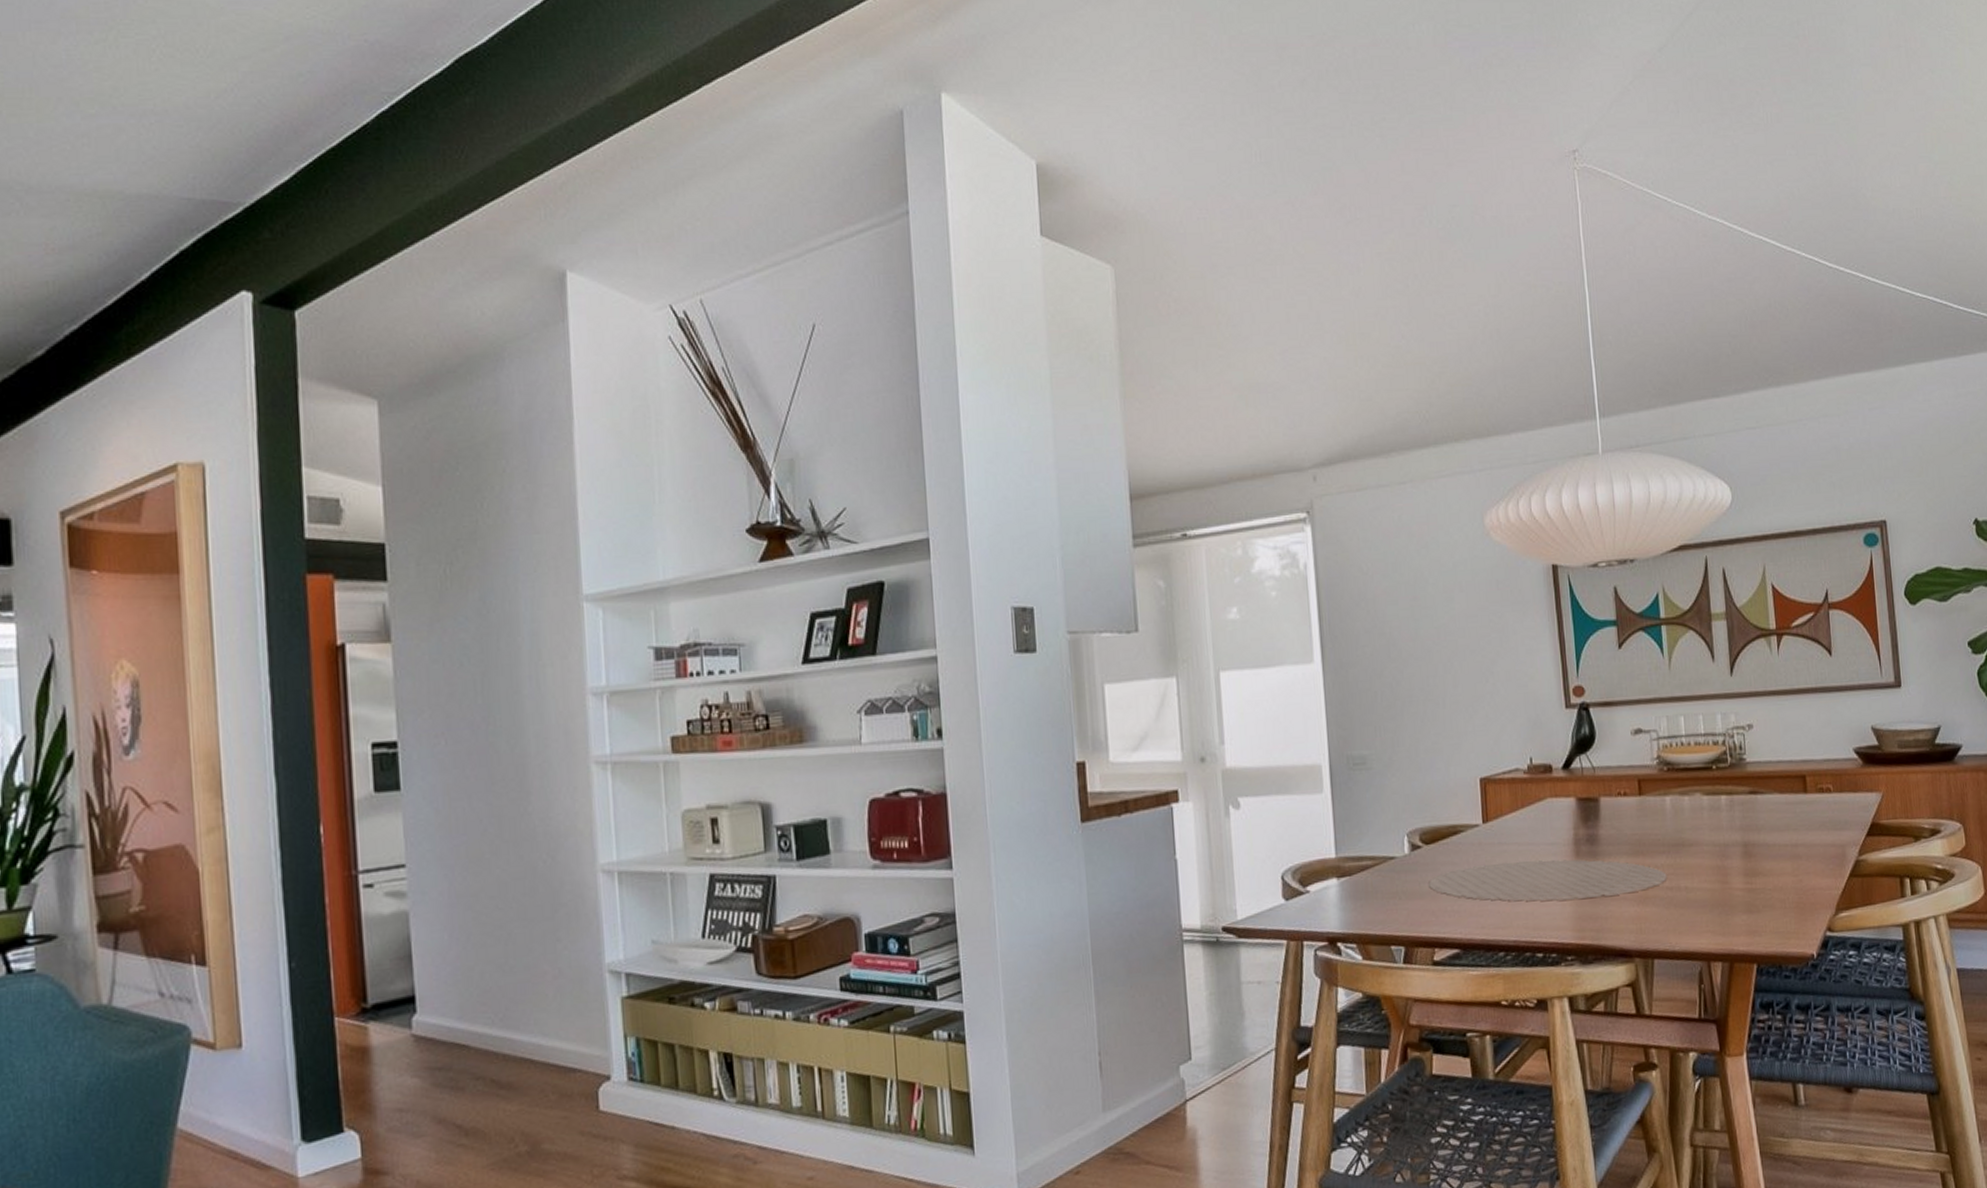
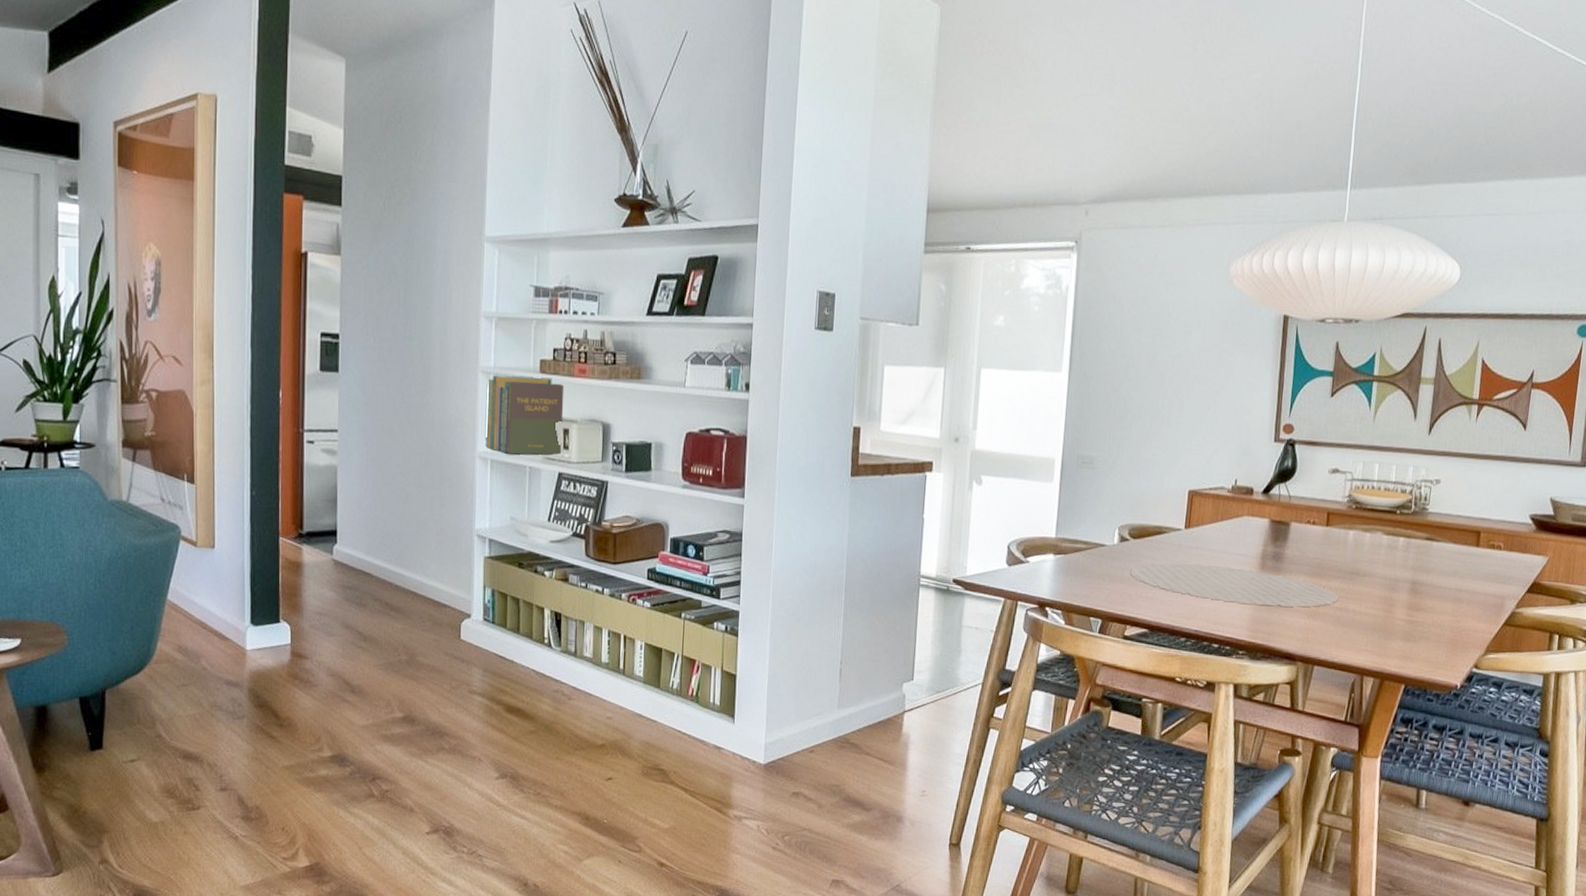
books: none [604,759,711,861] -> present [486,375,565,455]

